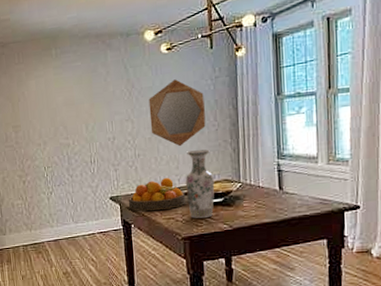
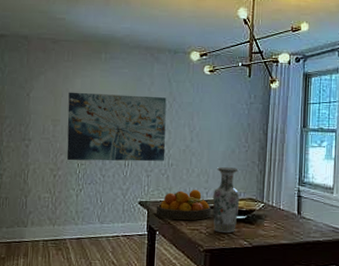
wall art: none [25,85,131,165] -> present [66,92,167,162]
home mirror: present [148,79,206,147] -> none [186,99,238,162]

